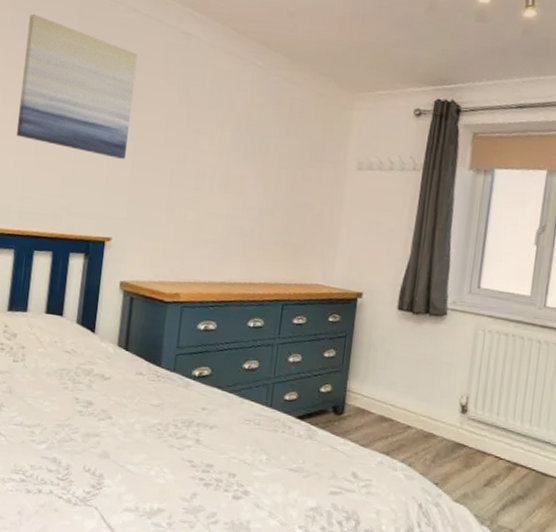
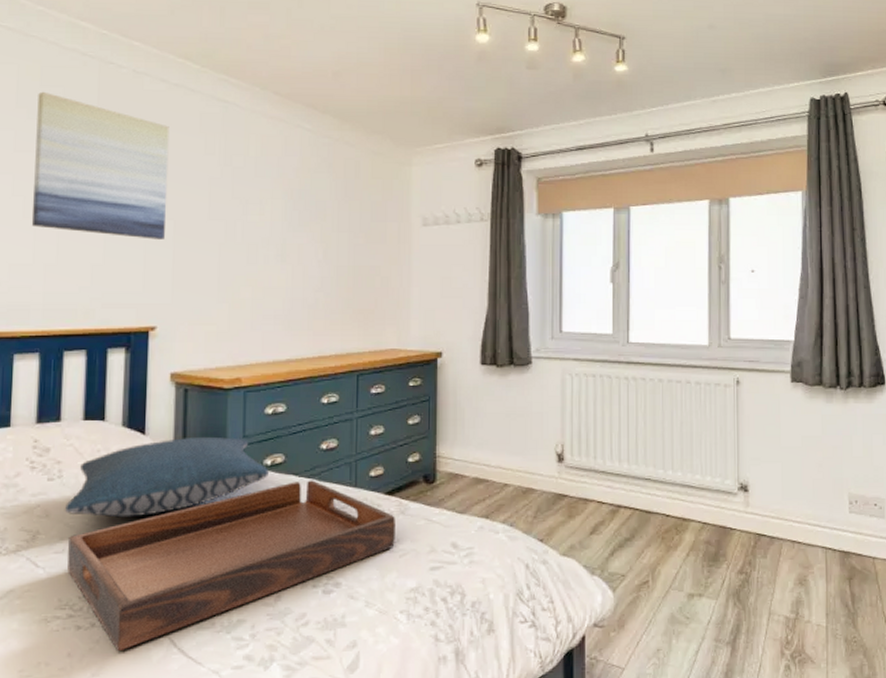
serving tray: none [23,394,304,518] -> present [67,480,395,652]
pillow: none [24,340,196,405] -> present [64,436,269,518]

